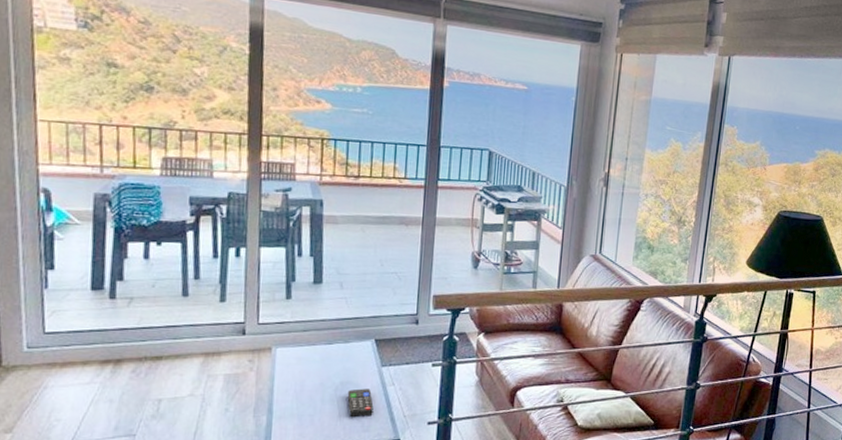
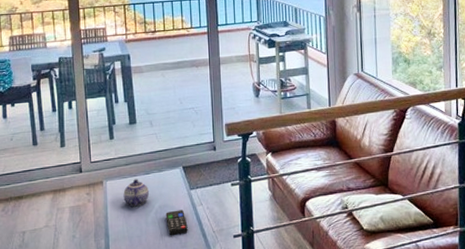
teapot: none [296,348,330,380] -> present [123,179,149,206]

